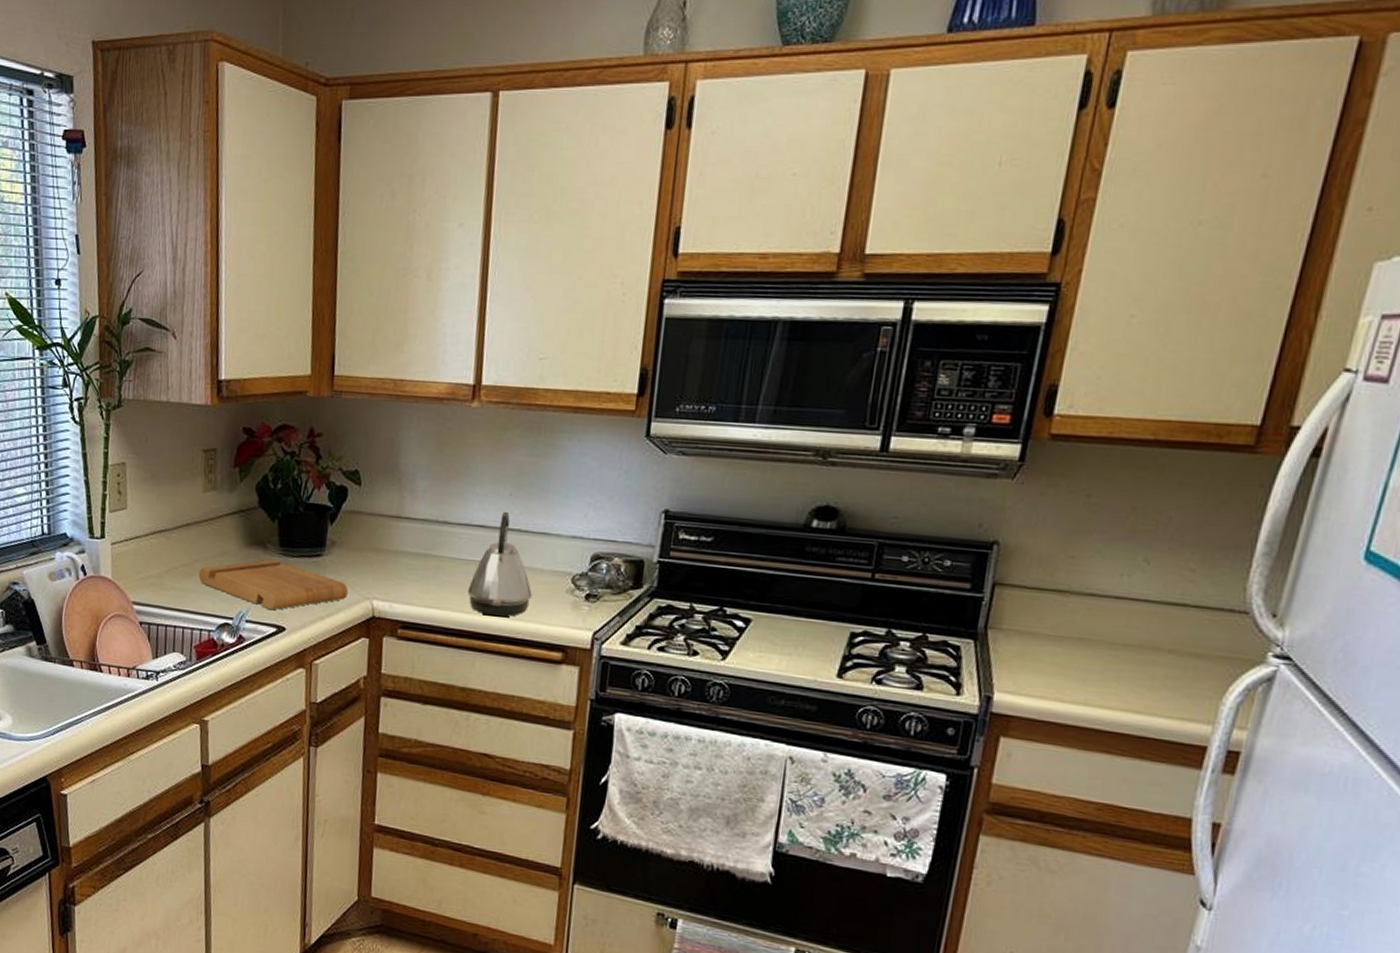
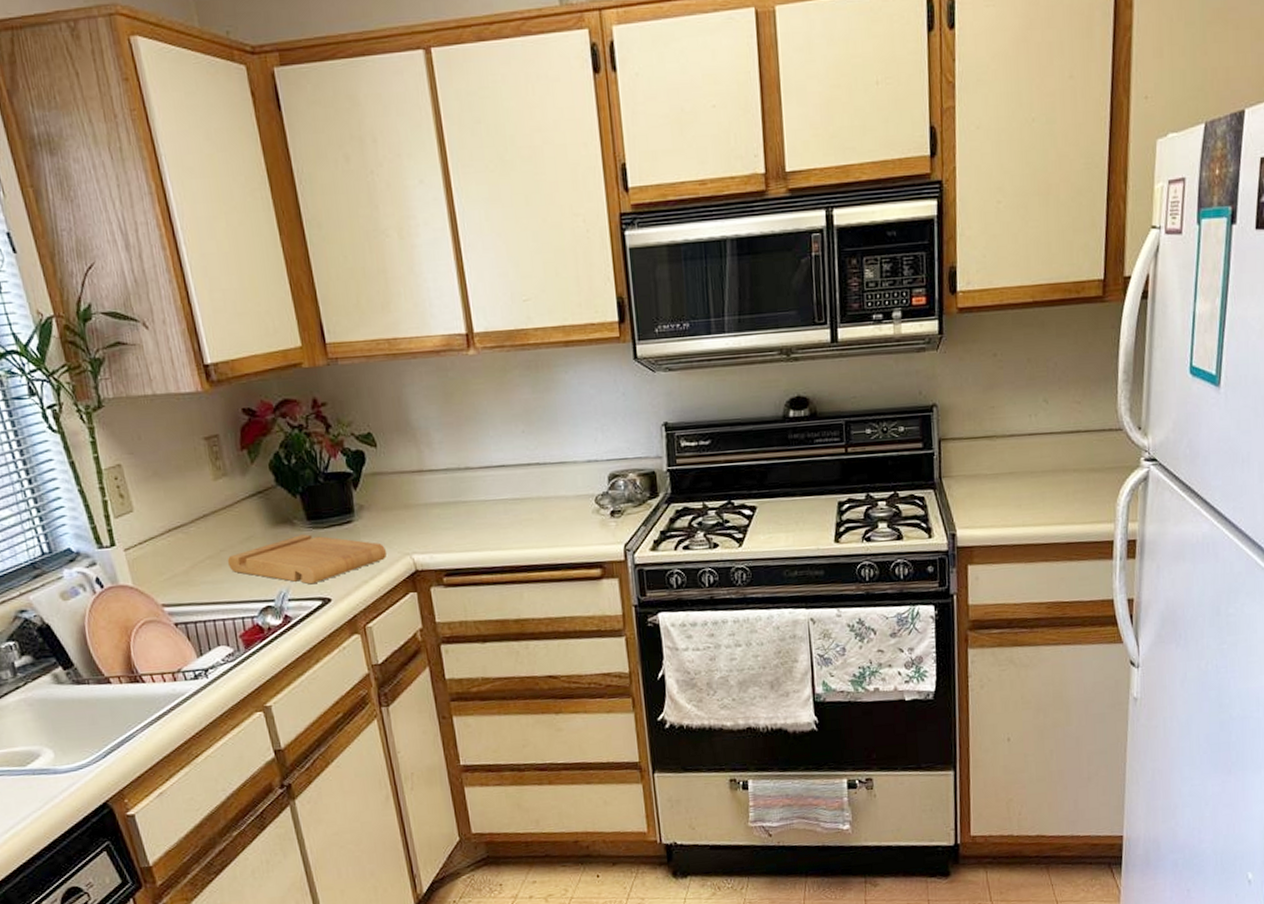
kettle: present [467,511,532,617] -> none [501,448,563,548]

